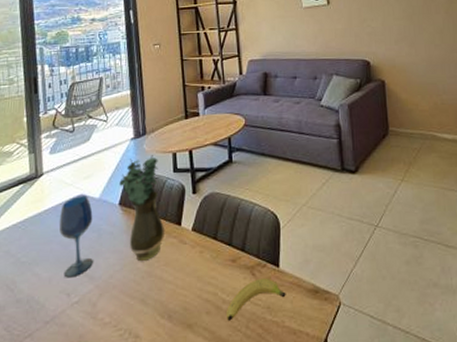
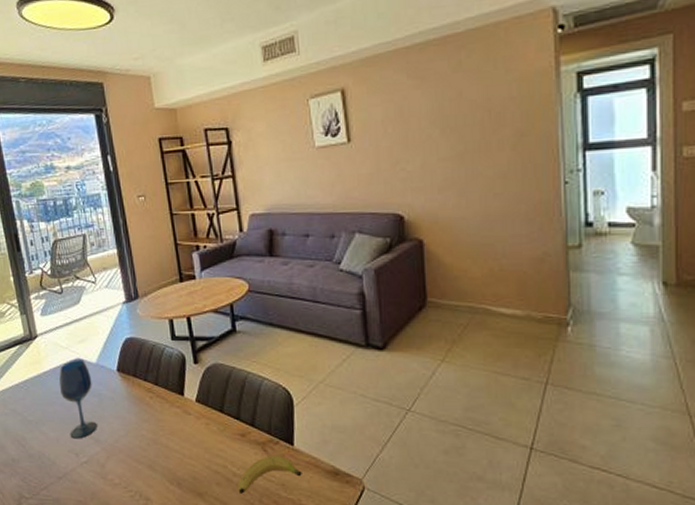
vase: present [119,155,164,261] -> none [115,321,167,428]

